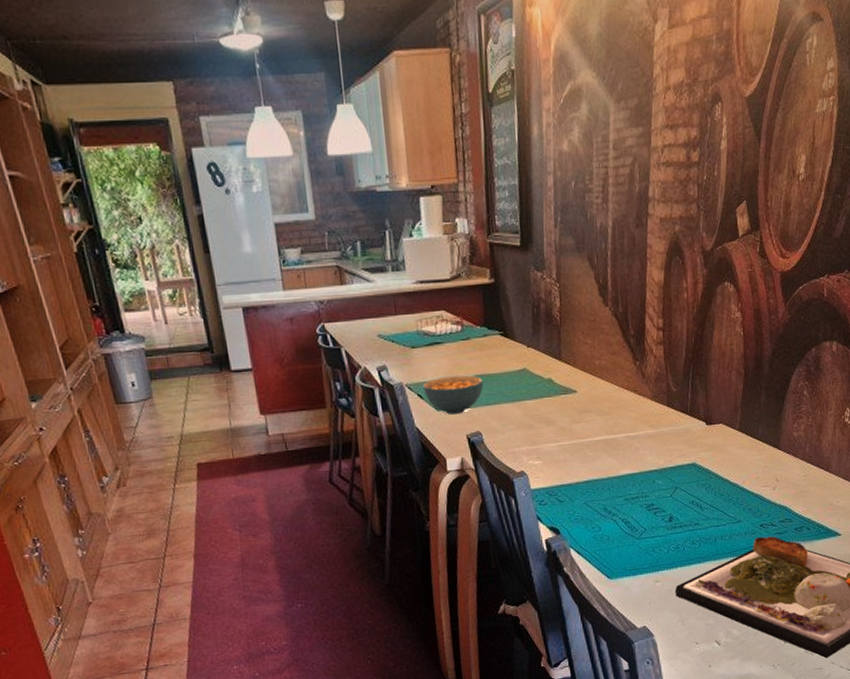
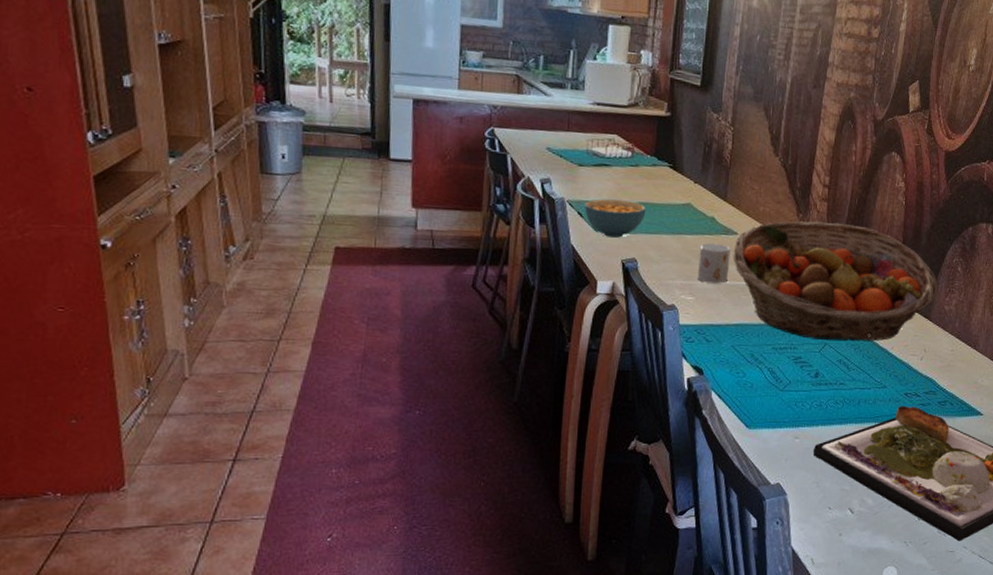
mug: none [541,404,573,445] -> present [698,242,730,284]
fruit basket: none [574,364,784,485] -> present [732,221,937,342]

